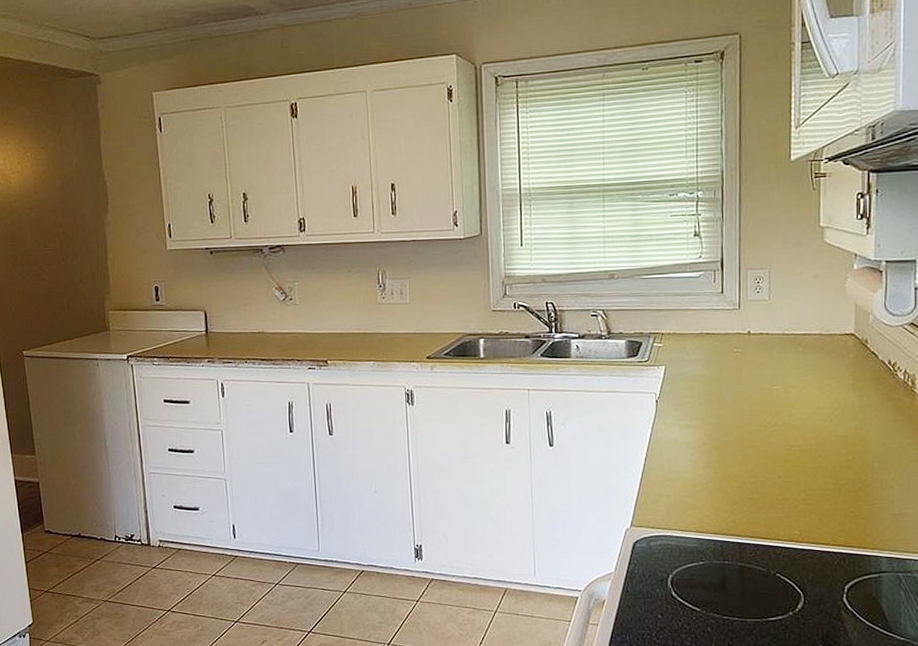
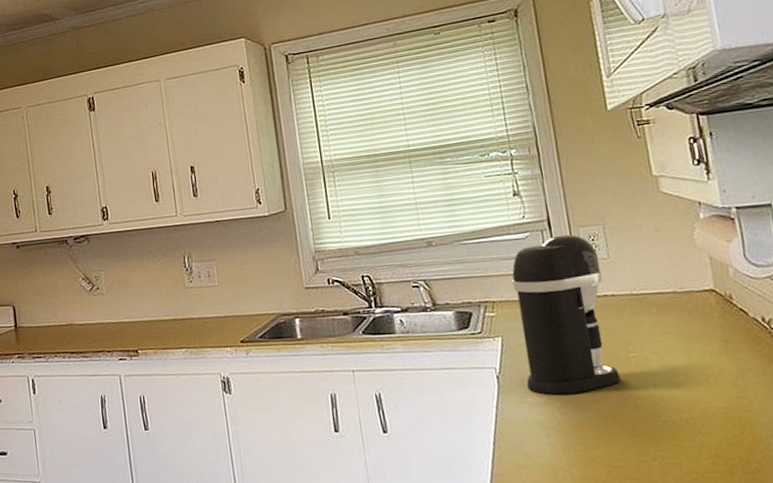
coffee maker: none [681,275,763,419] -> present [512,234,622,395]

